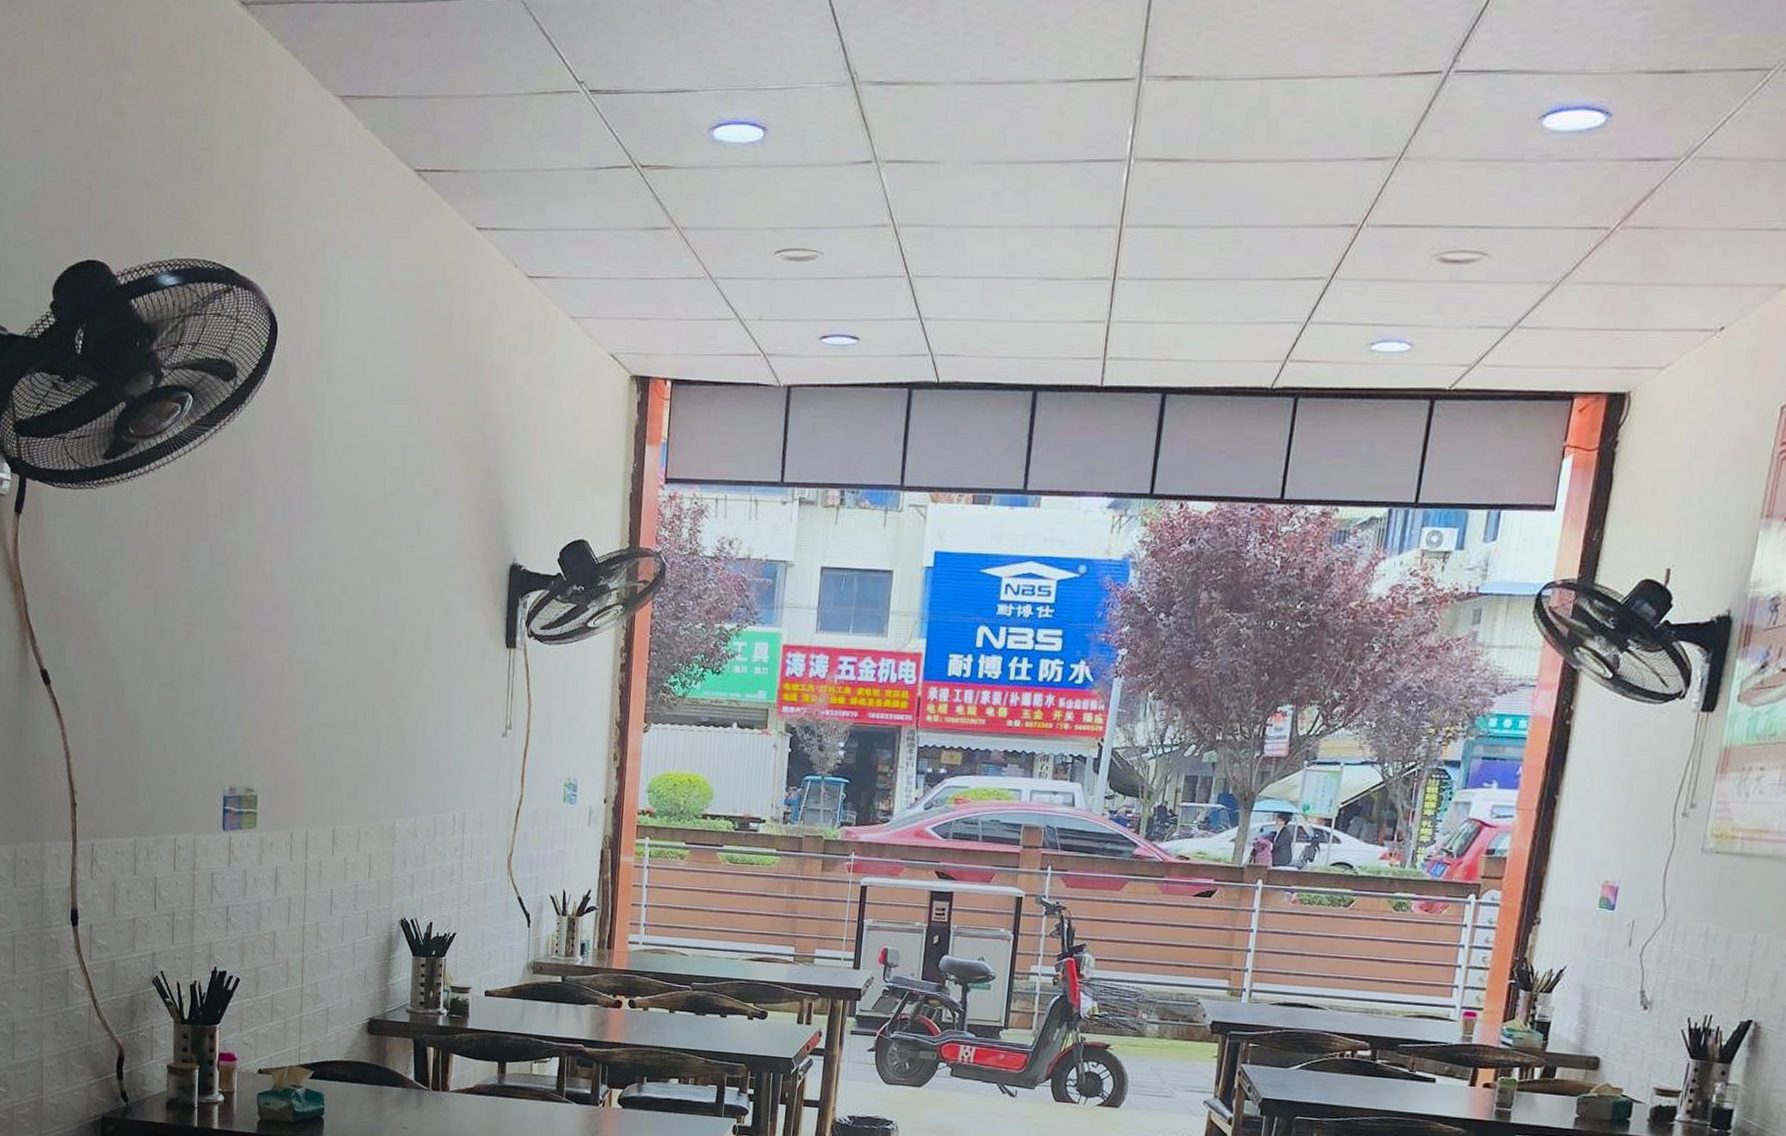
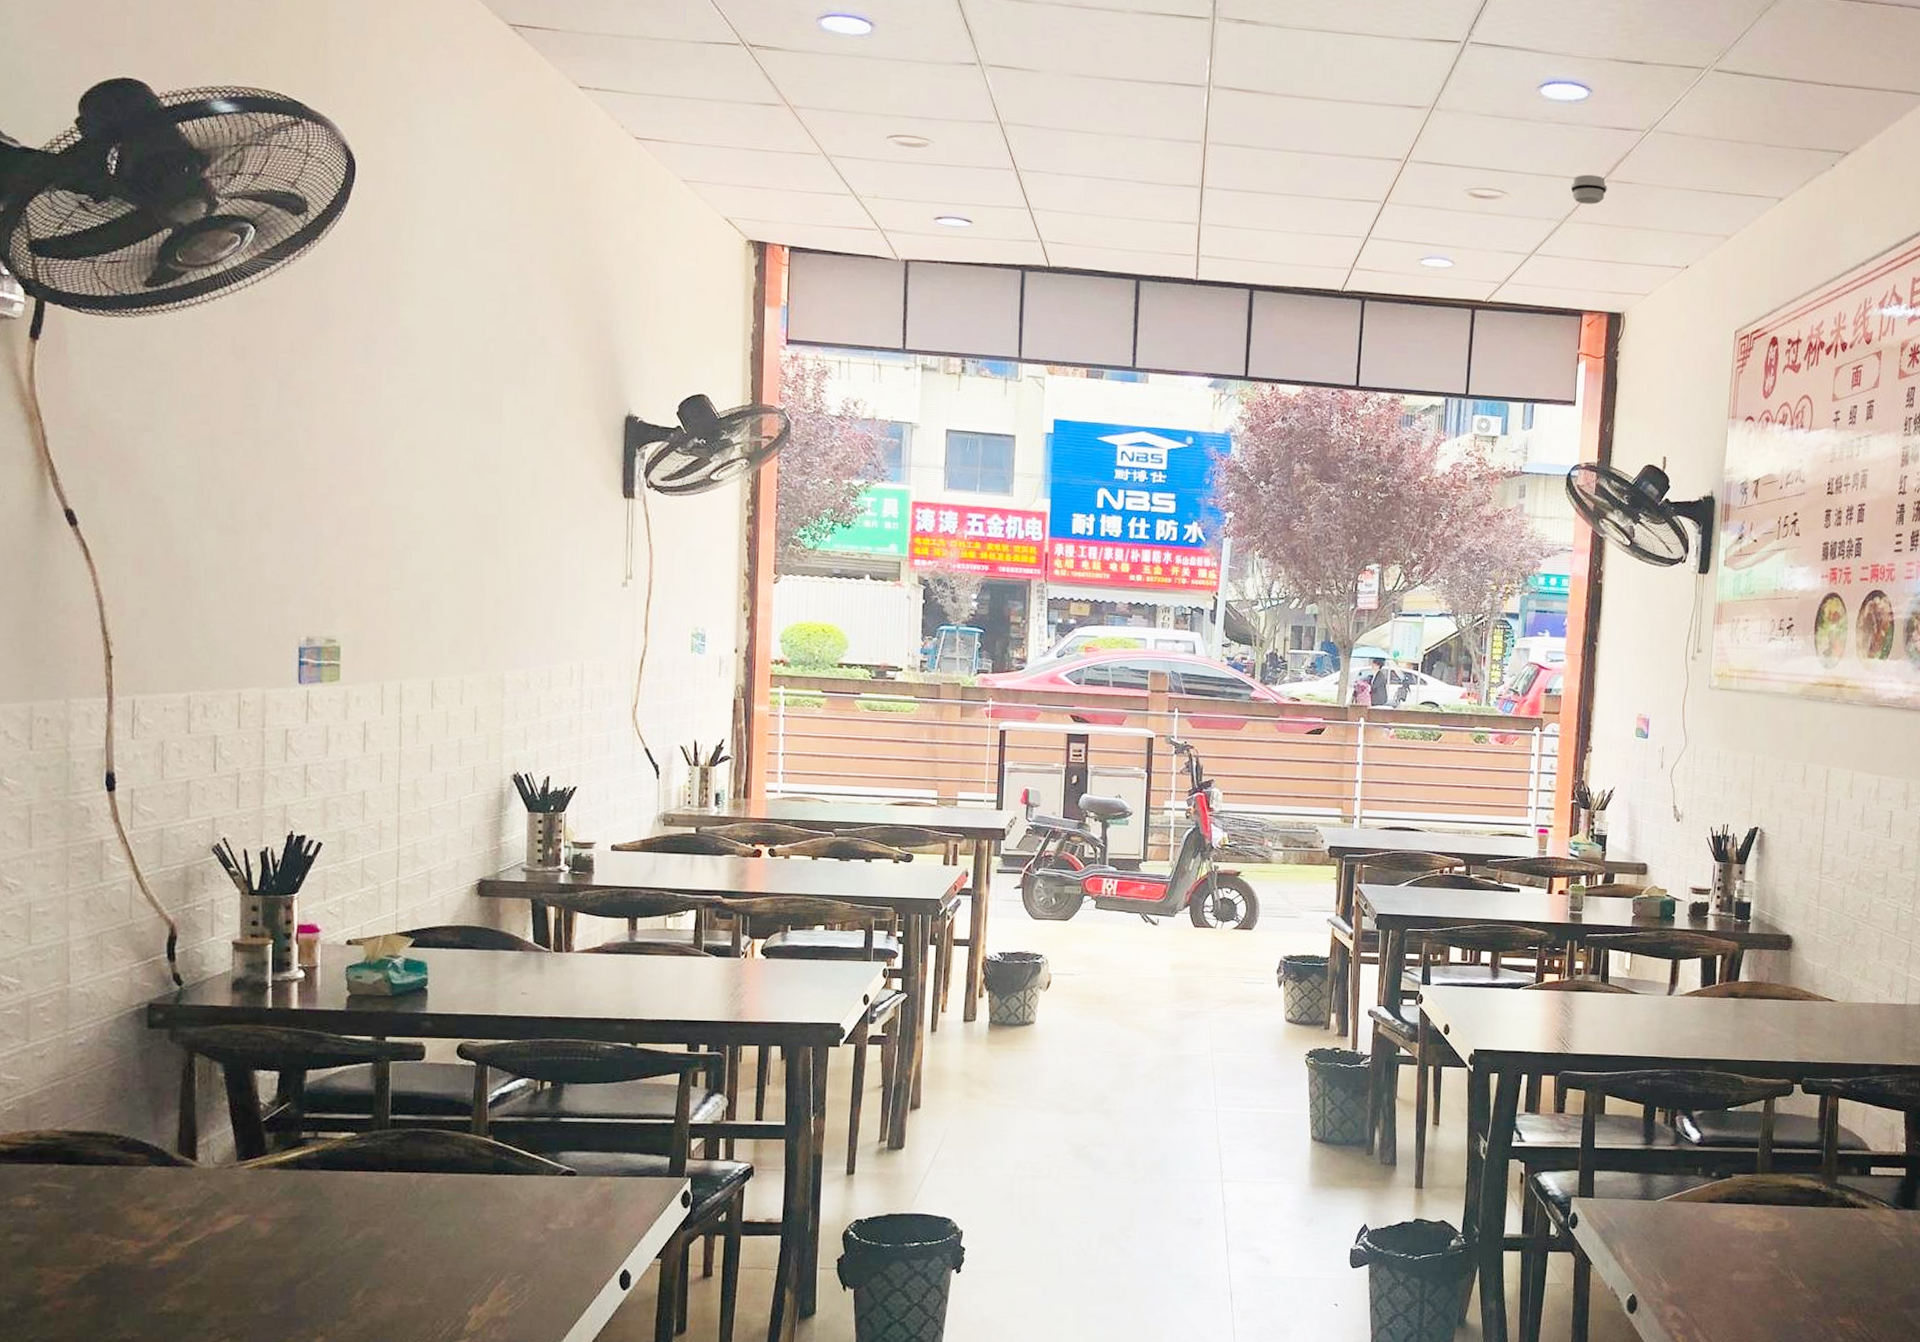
smoke detector: none [1571,222,1622,259] -> present [1570,174,1607,205]

